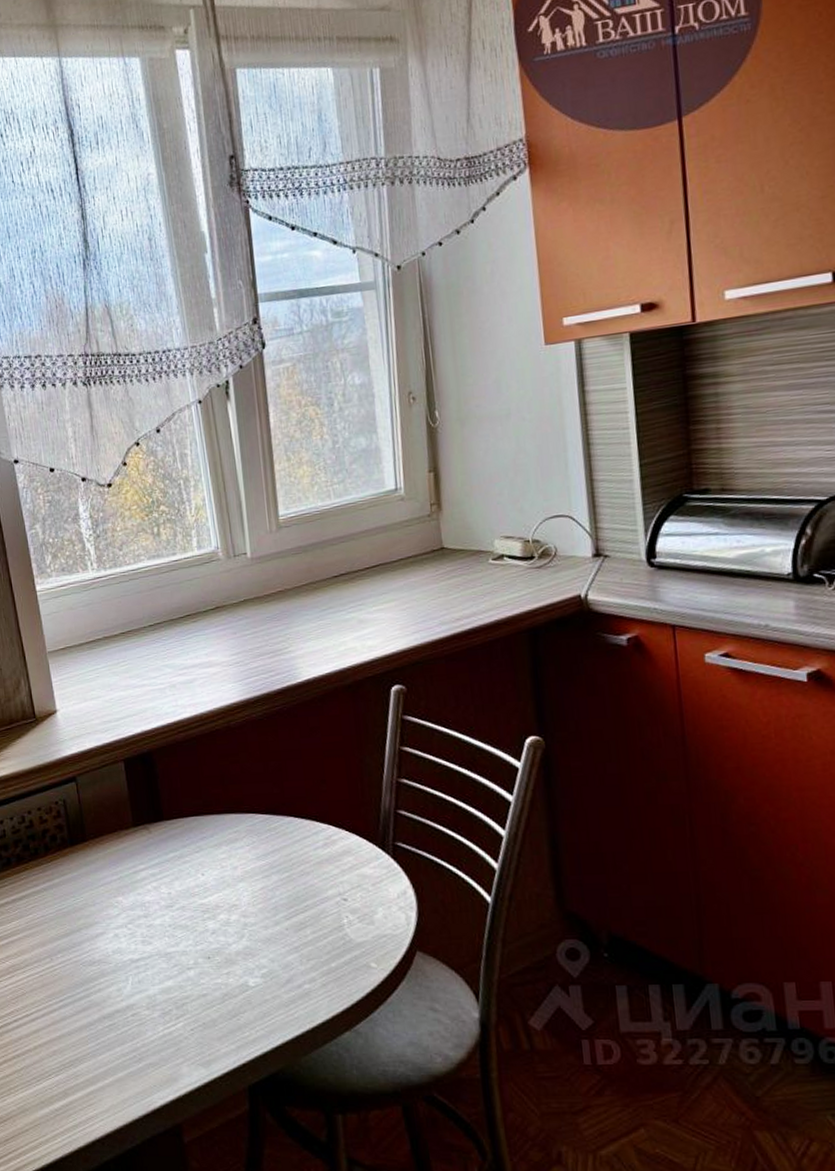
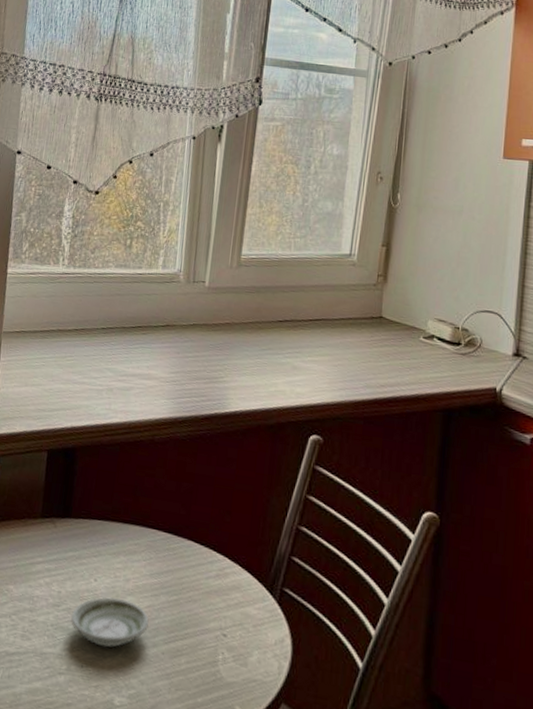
saucer: none [186,887,267,936] -> present [70,597,150,648]

